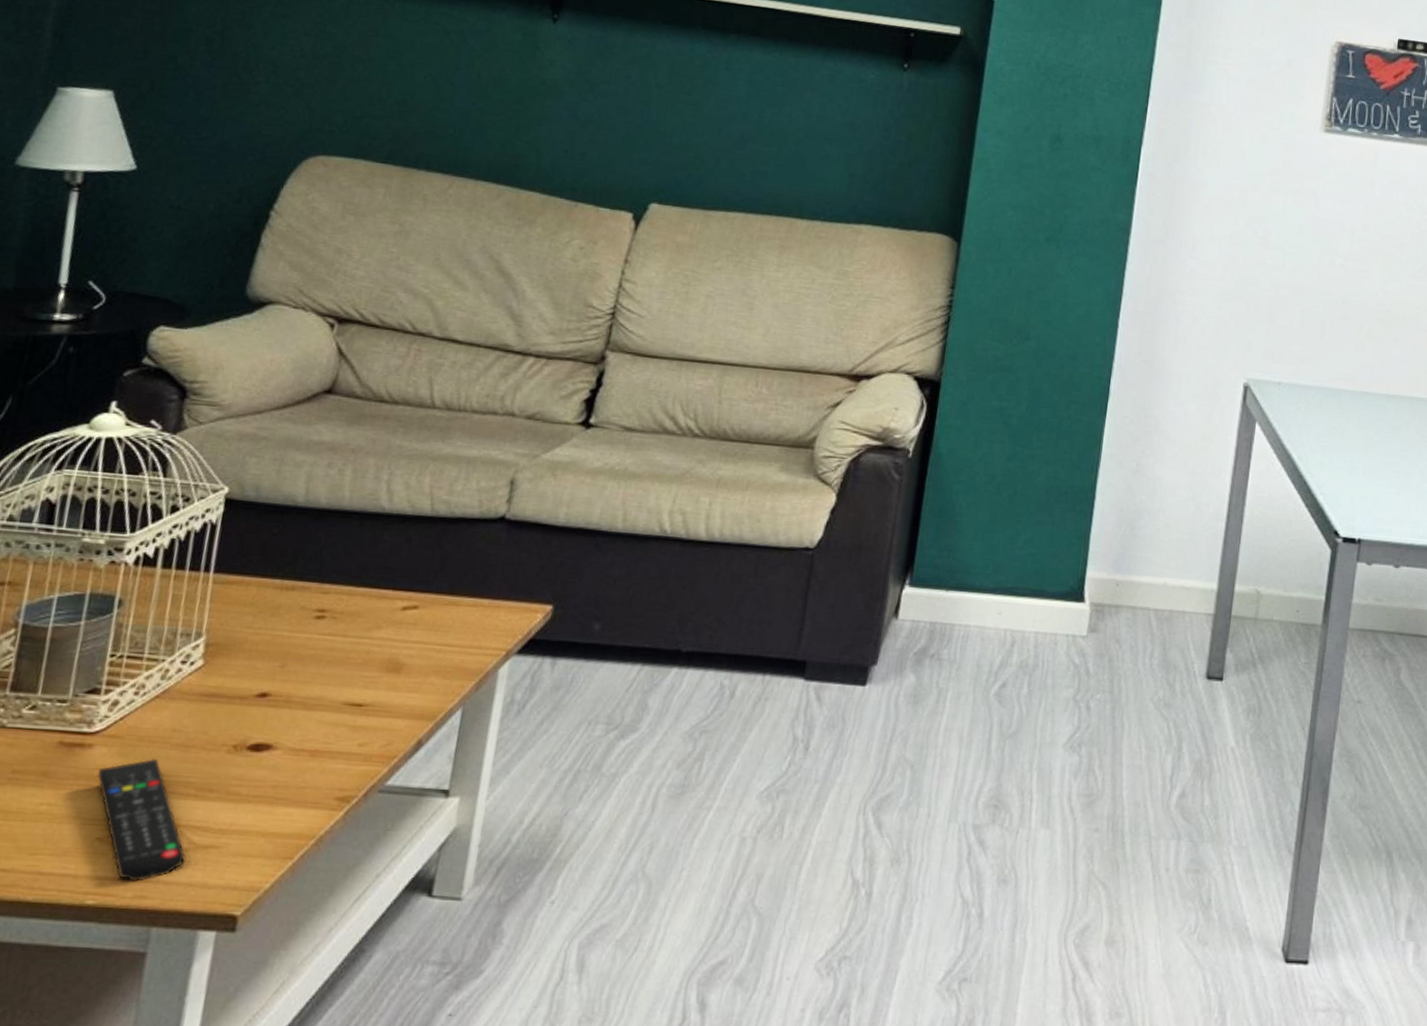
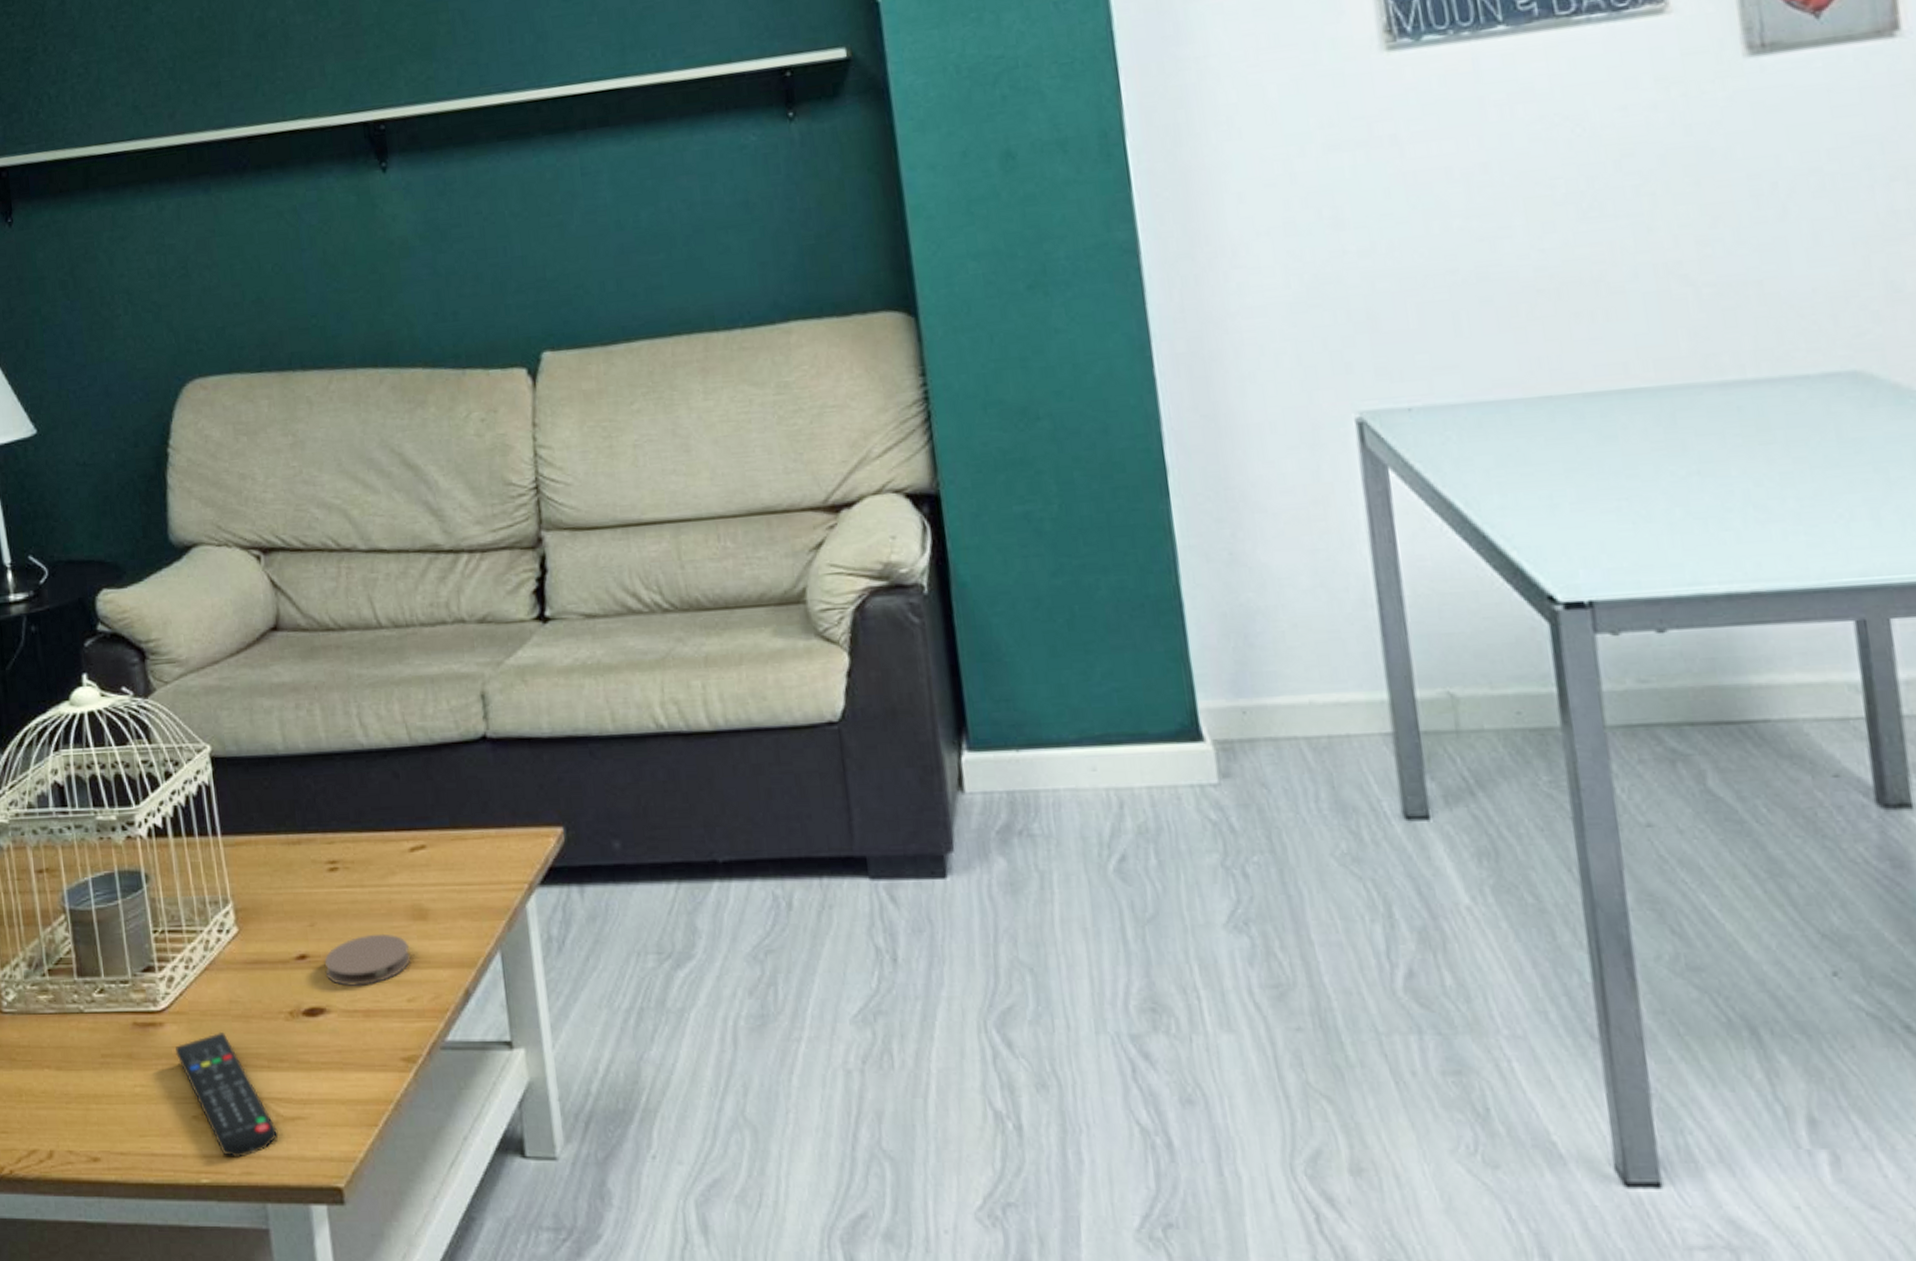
coaster: none [283,680,376,728] -> present [324,933,411,986]

